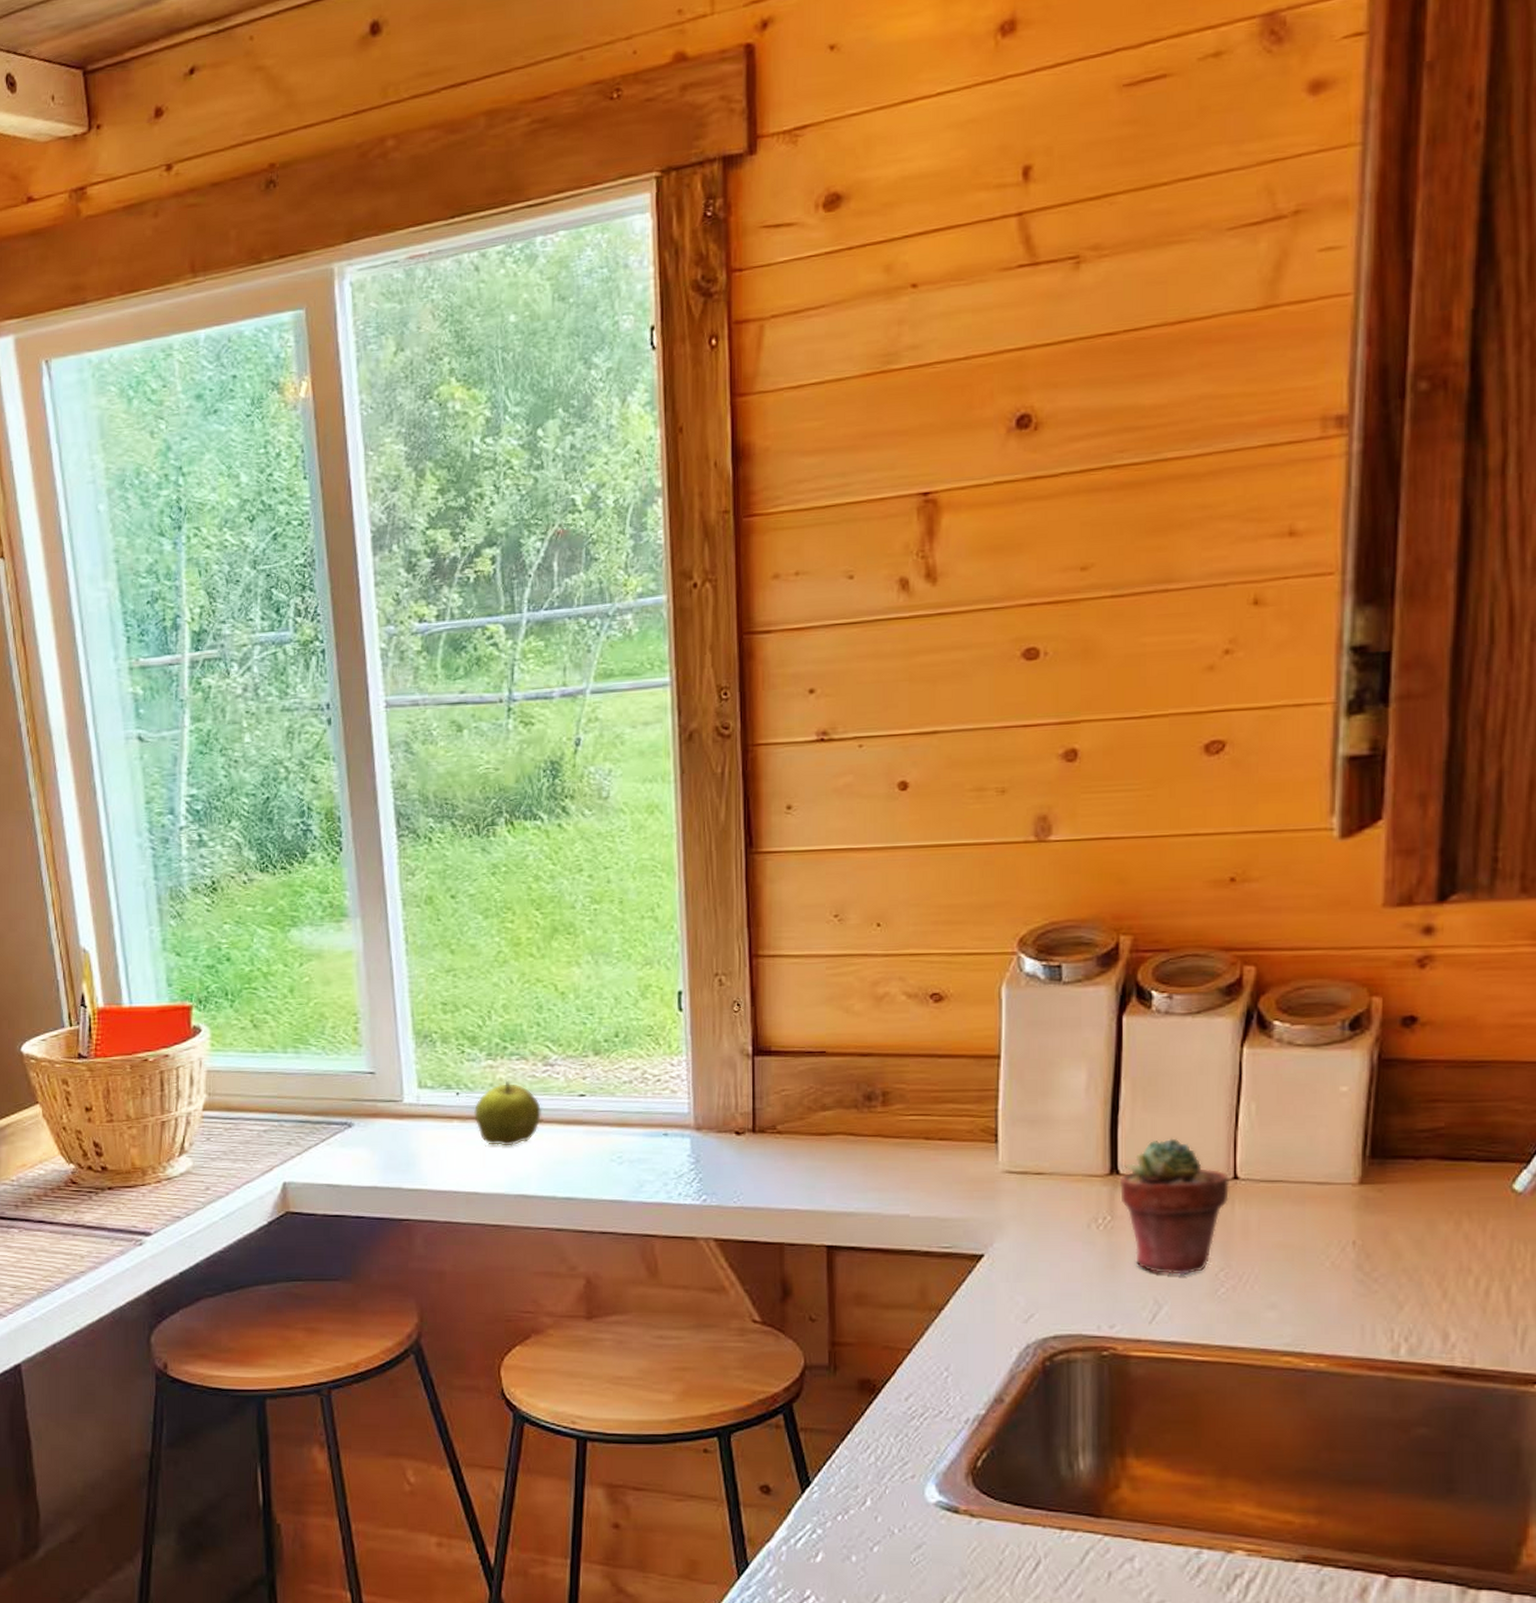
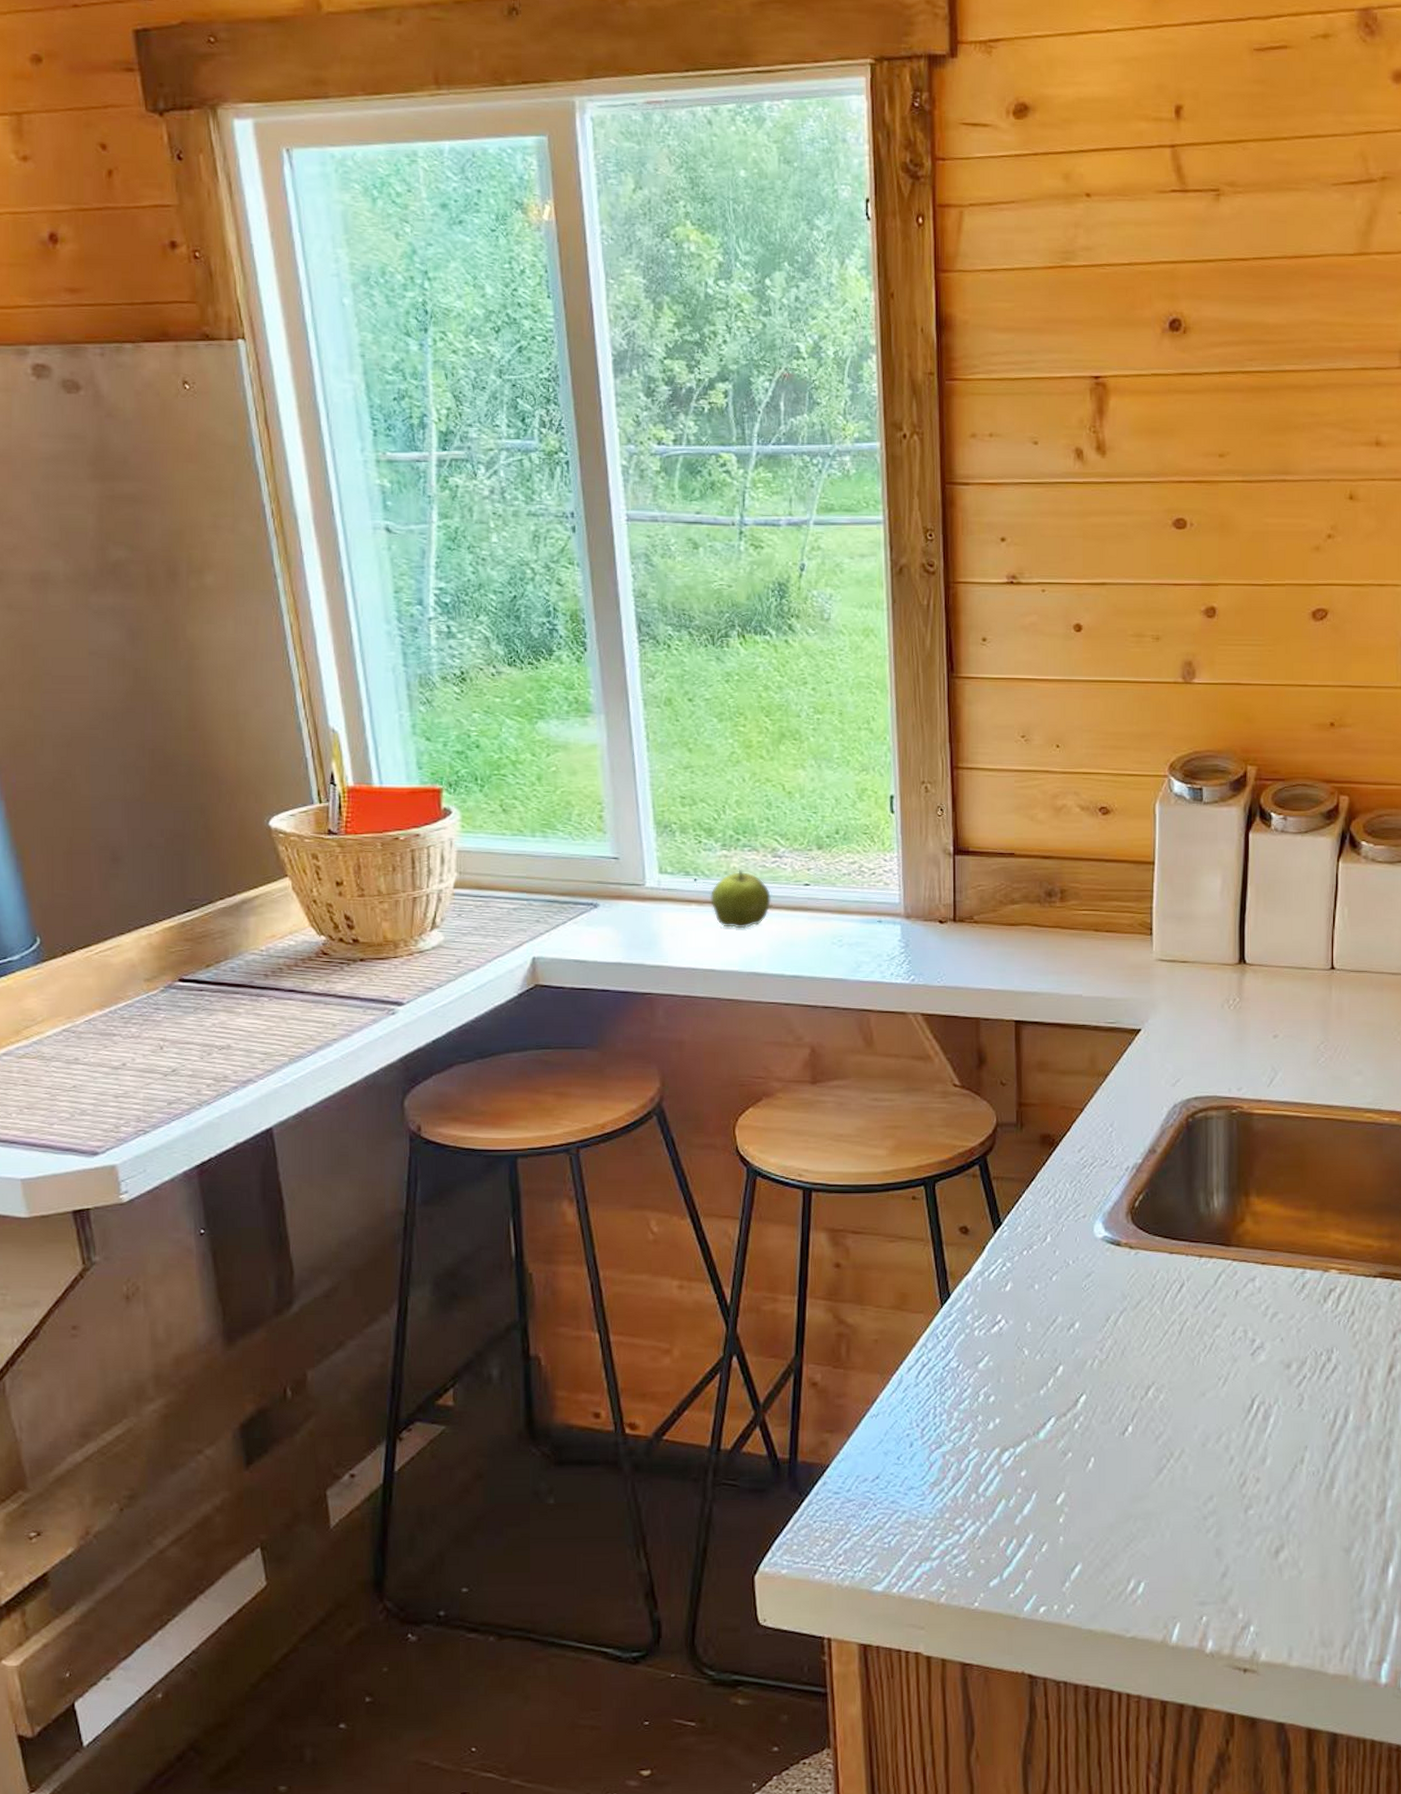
potted succulent: present [1119,1138,1229,1276] -> none [1245,934,1328,1048]

